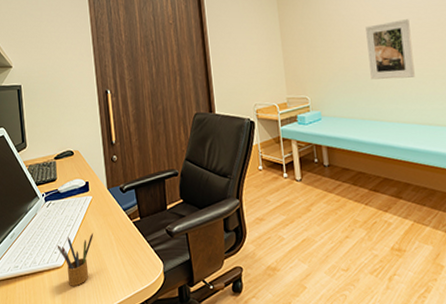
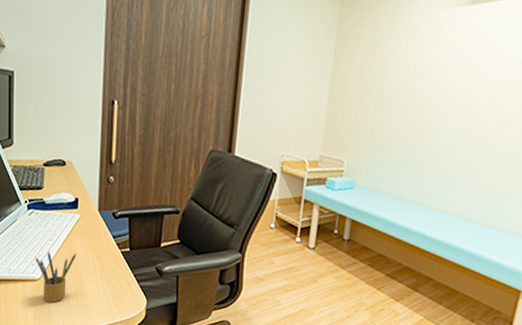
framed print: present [366,19,415,80] -> none [422,92,488,165]

